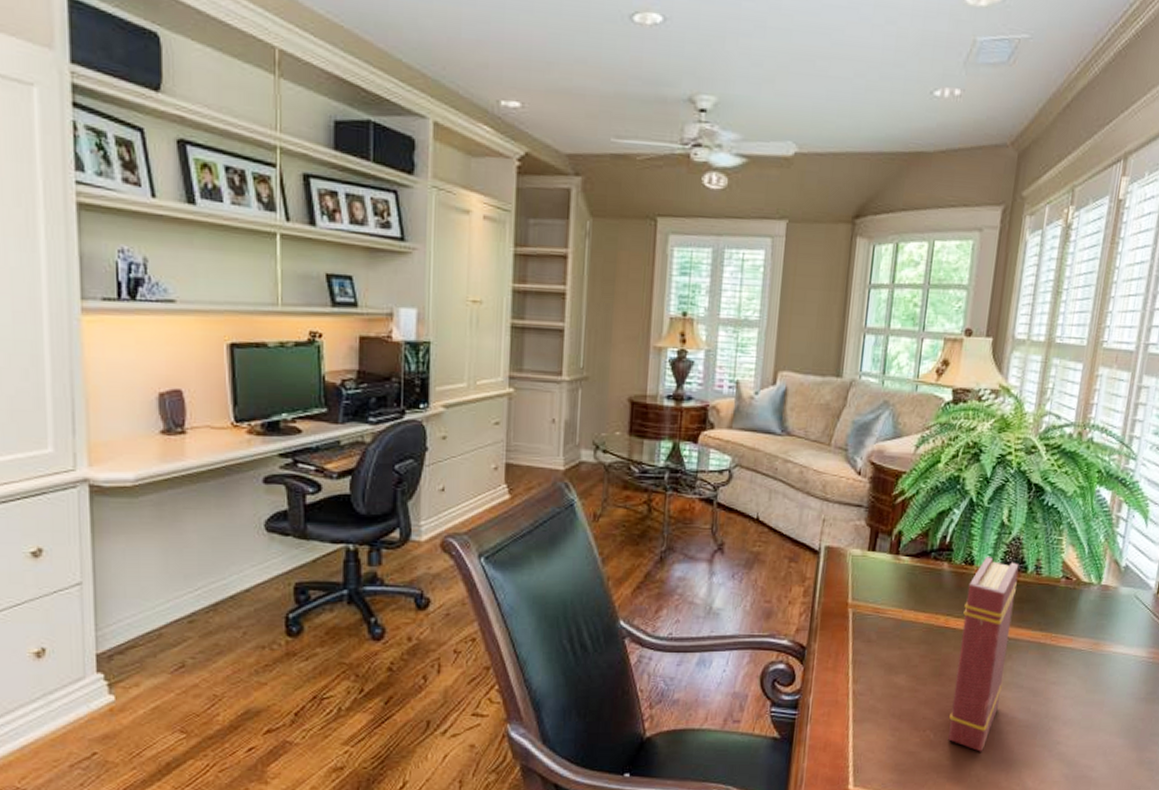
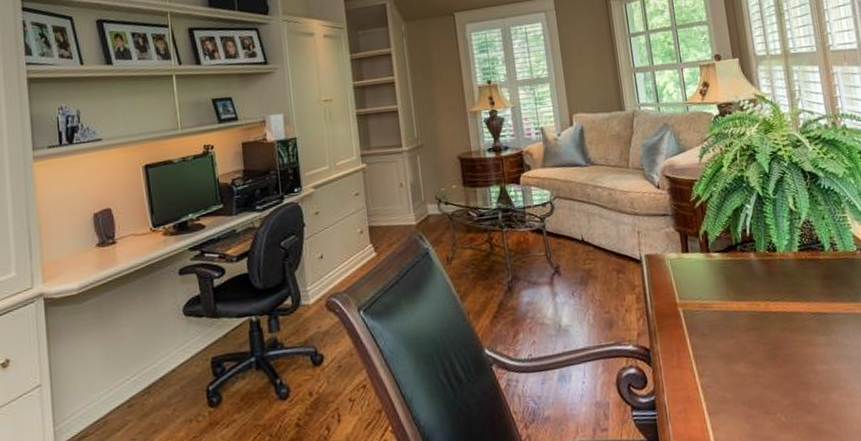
book: present [948,557,1020,752] -> none [777,241,837,428]

